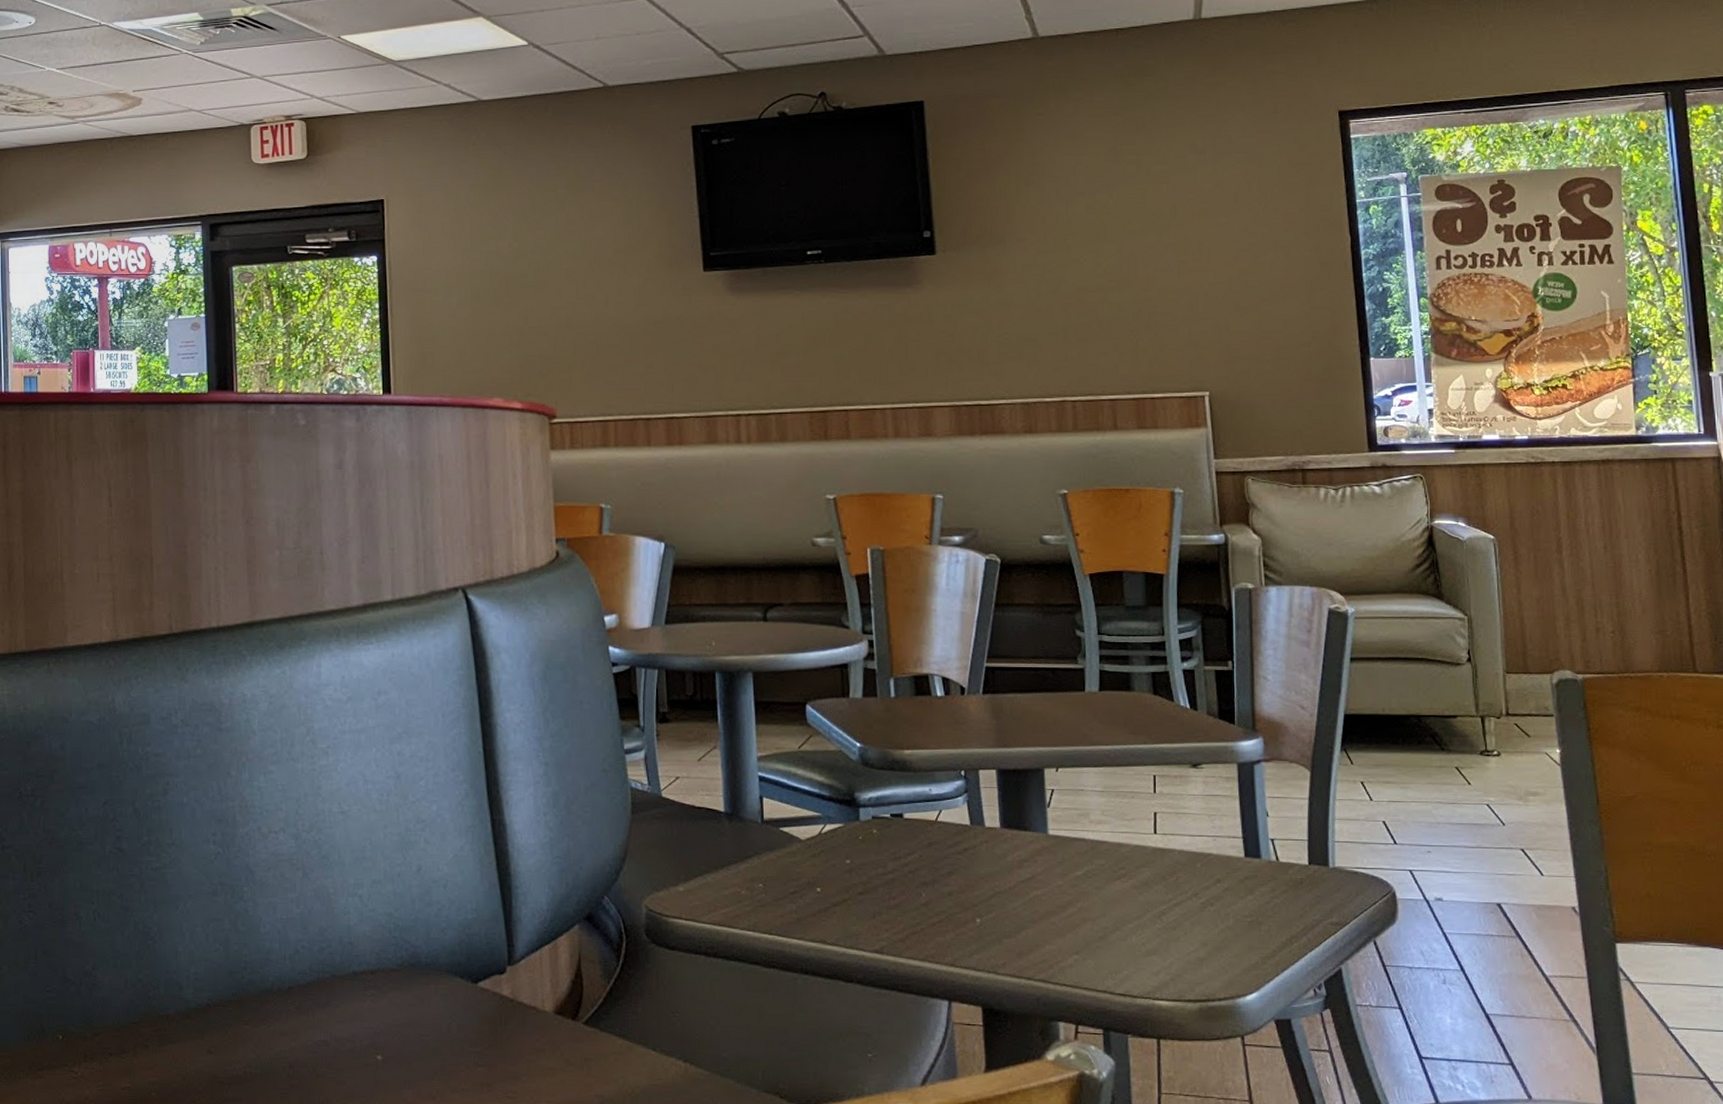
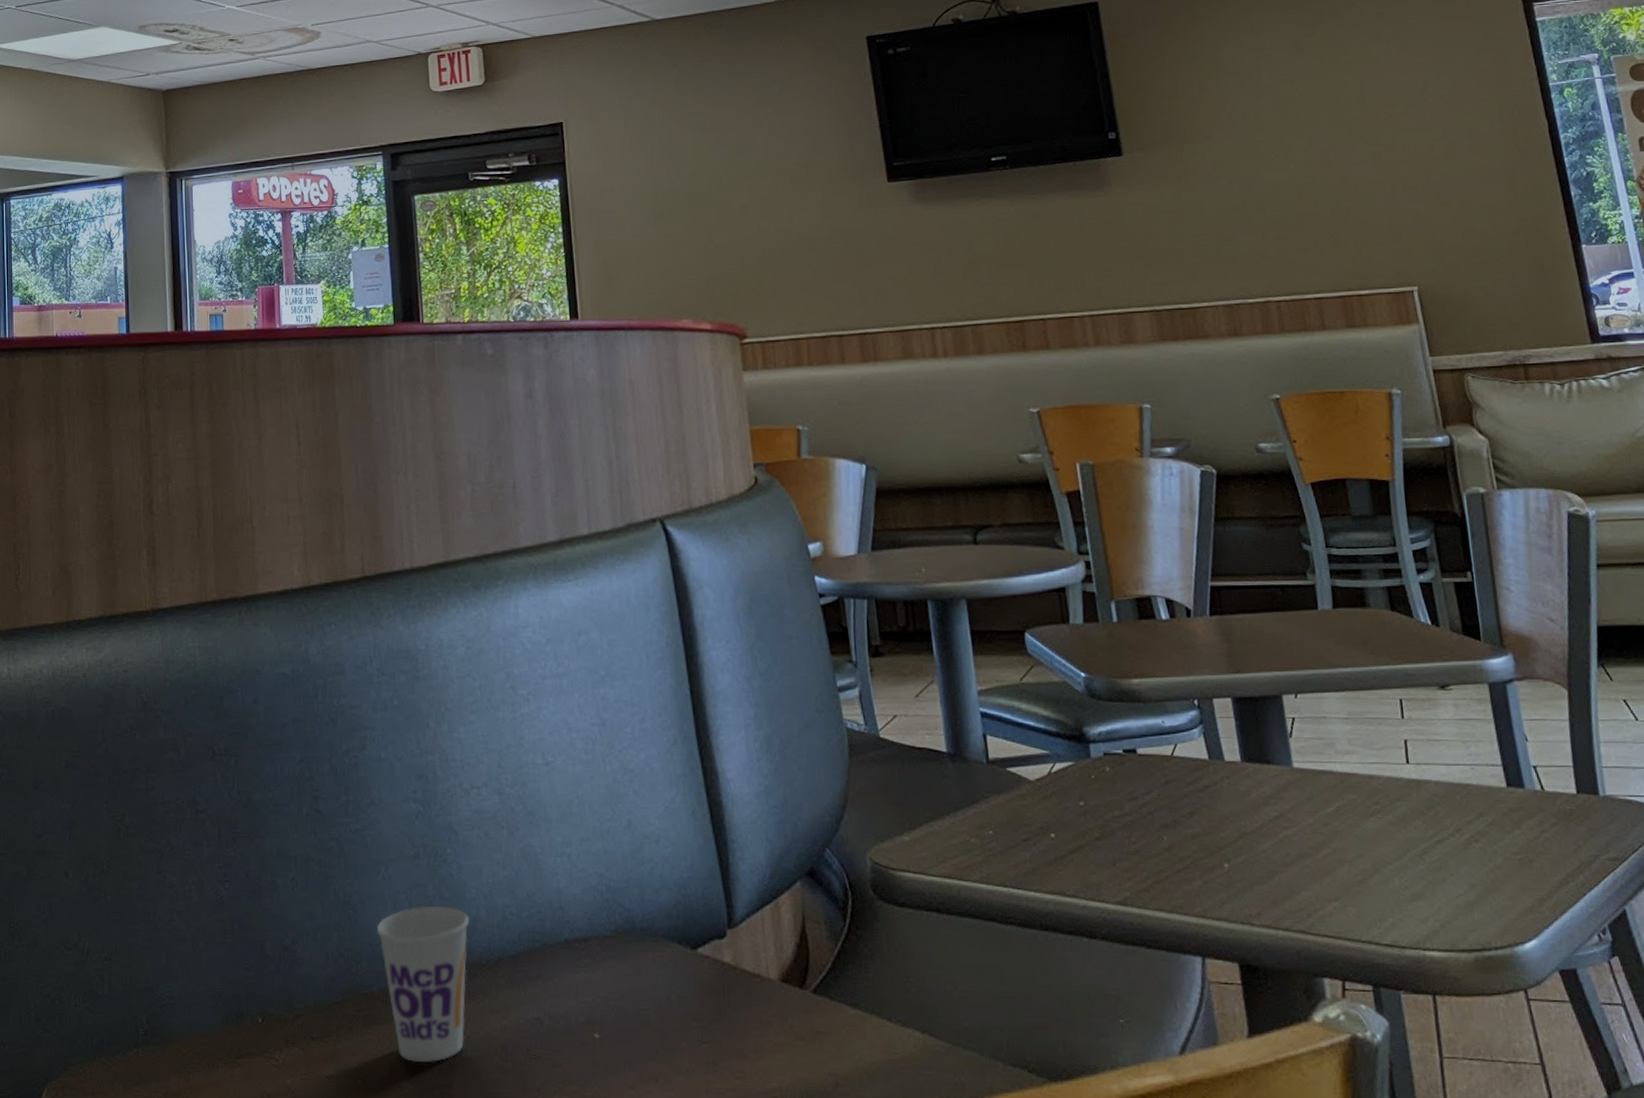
cup: none [175,939,263,1078] -> present [377,906,470,1062]

